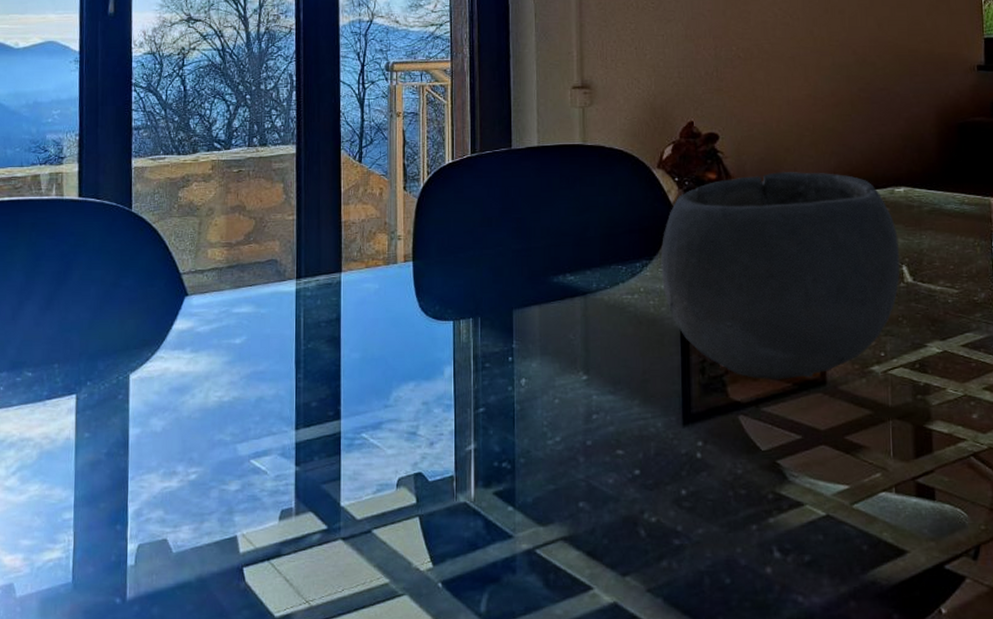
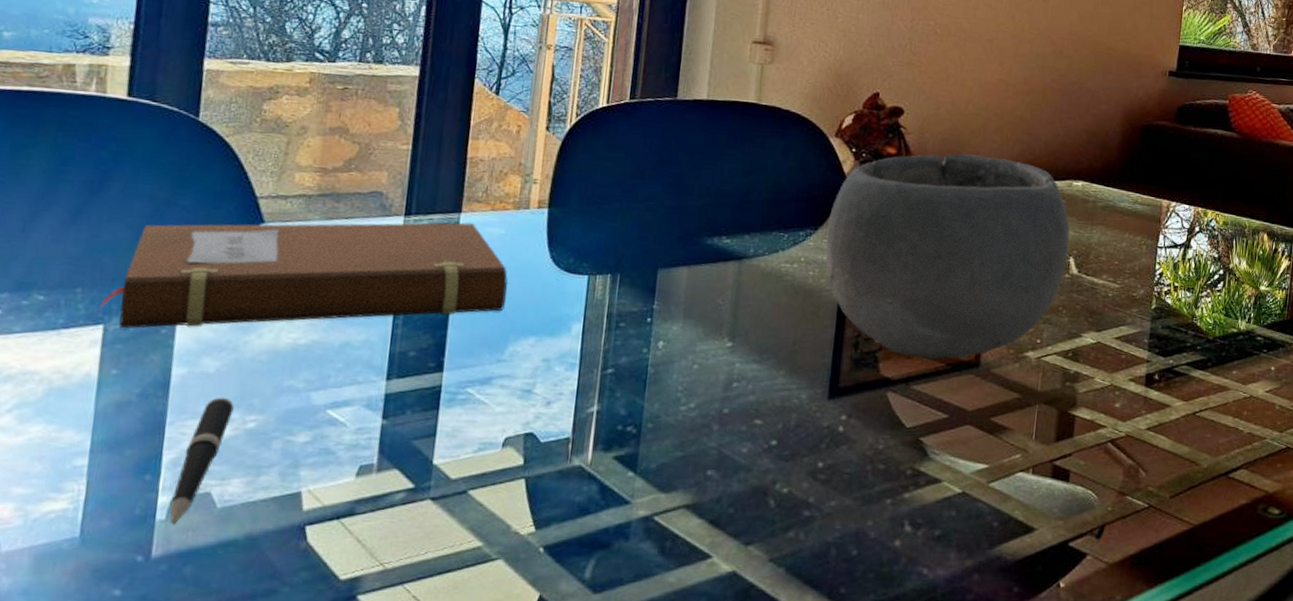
notebook: none [72,281,386,397] -> present [100,222,508,329]
pen: none [137,452,178,569] -> present [169,397,234,525]

